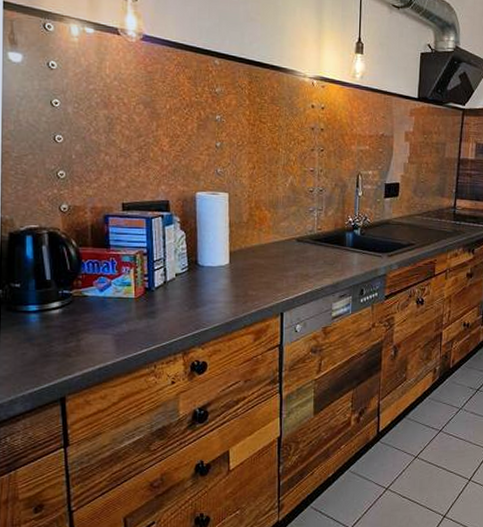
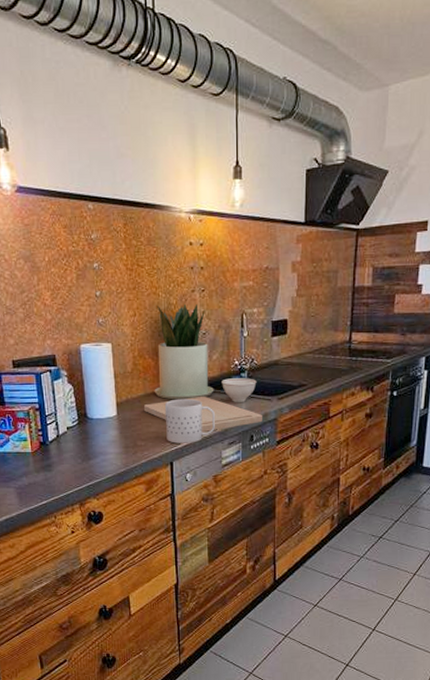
cutting board: none [256,250,373,285] -> present [143,397,262,433]
planter: none [268,160,328,252] -> present [154,304,214,400]
mug: none [278,251,327,295] -> present [164,398,215,444]
bowl: none [335,234,369,257] -> present [222,378,257,402]

